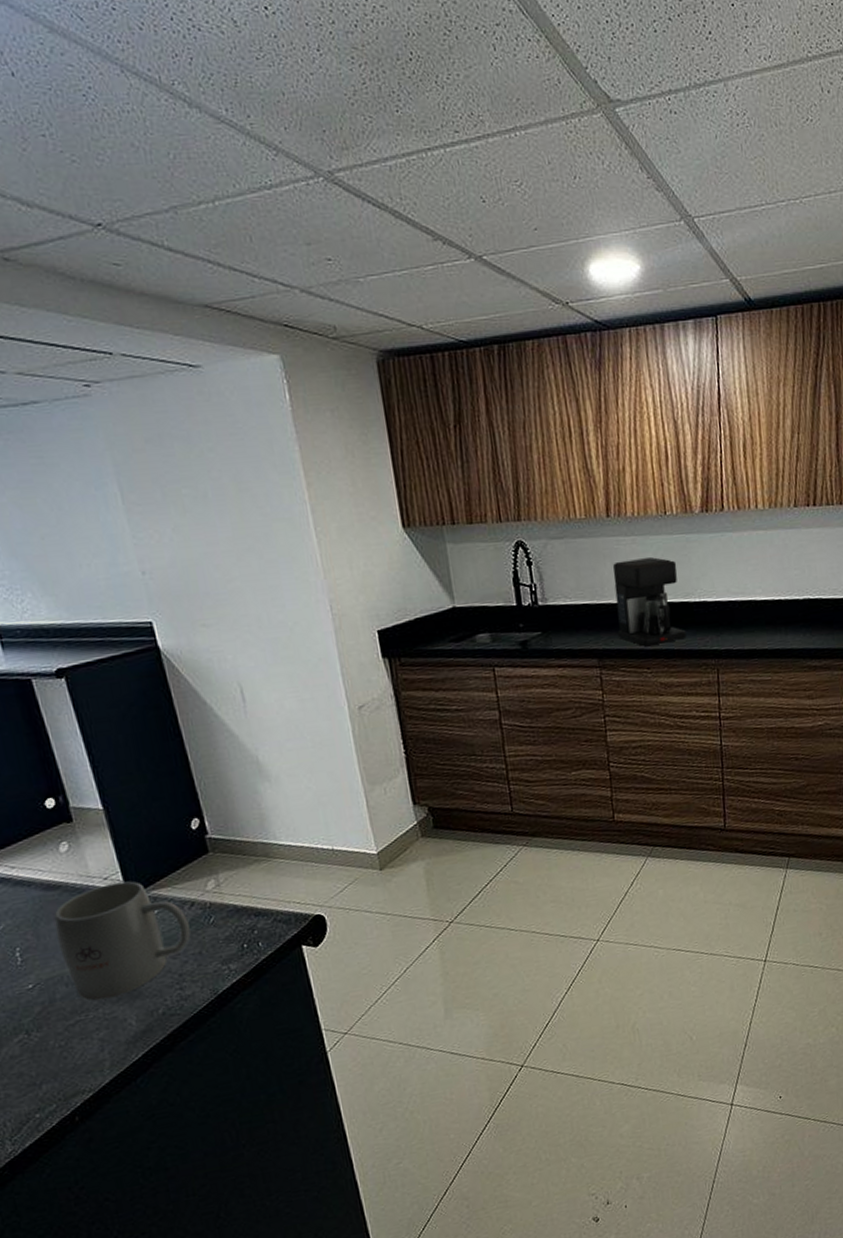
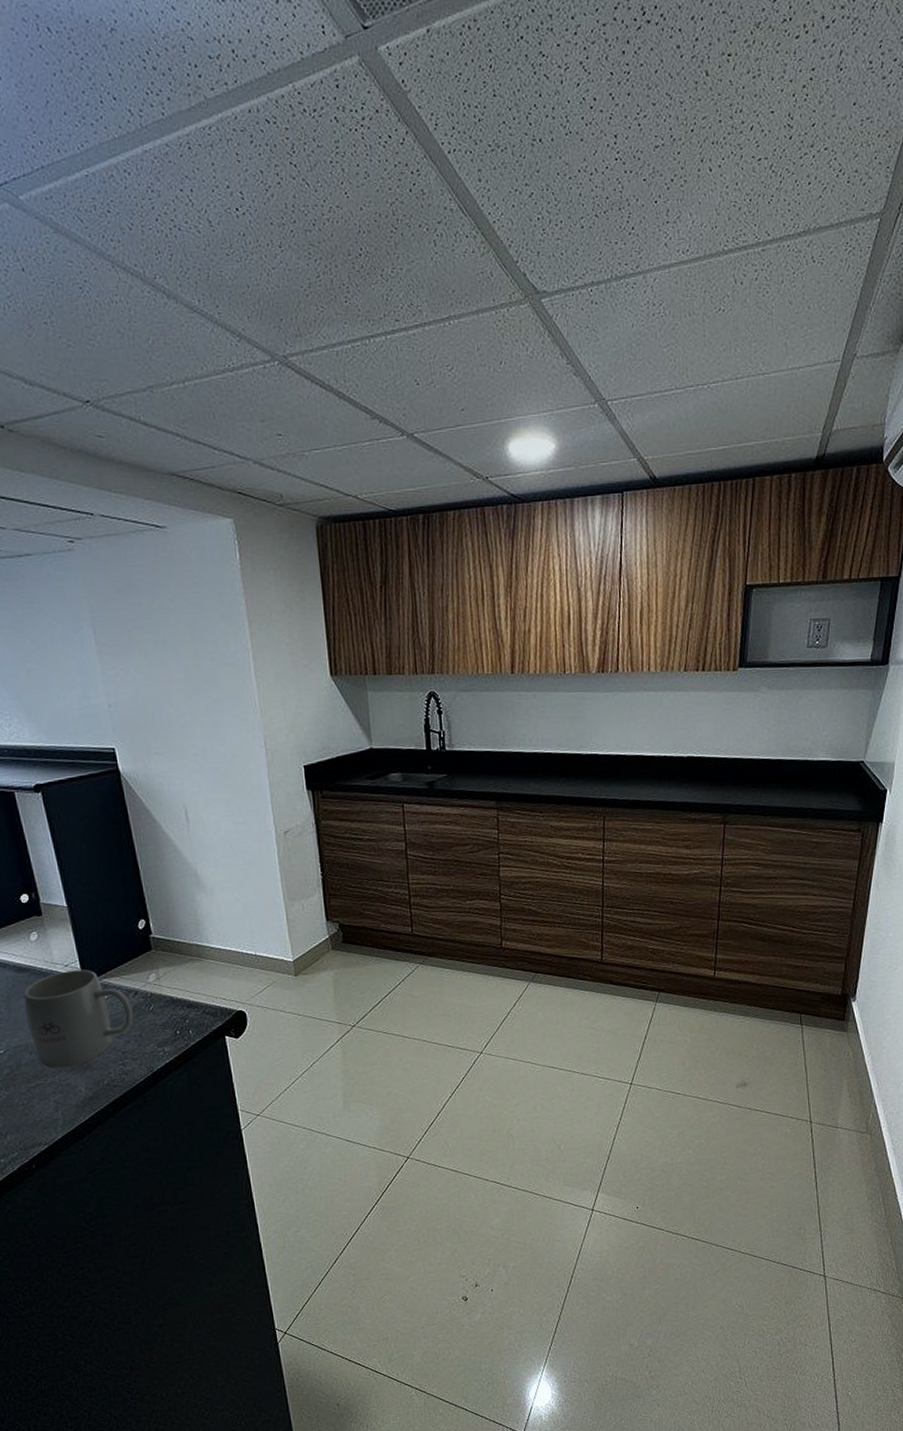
coffee maker: present [613,557,687,647] -> none [514,712,577,793]

